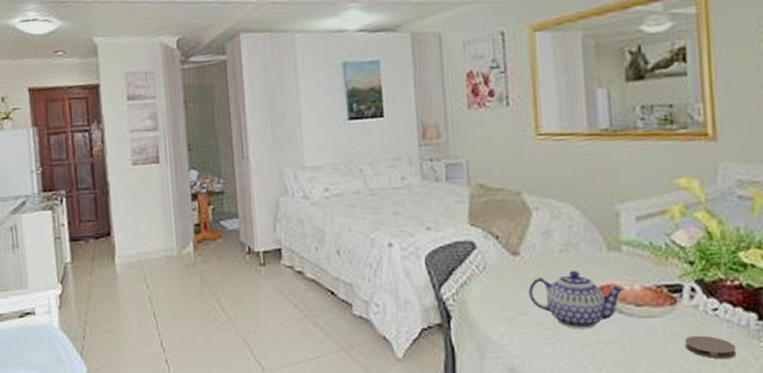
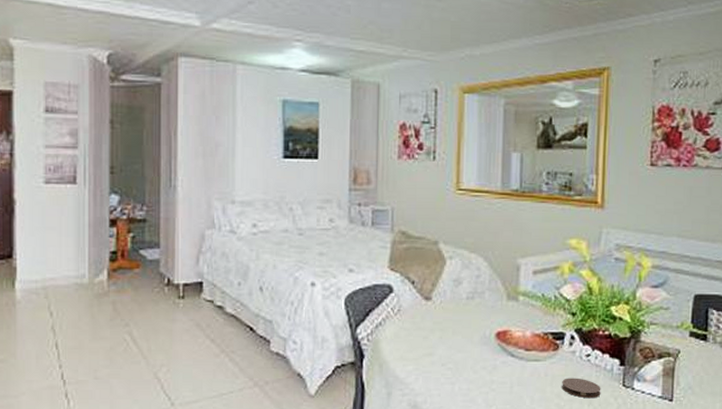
teapot: present [528,271,626,329] -> none [436,317,519,370]

